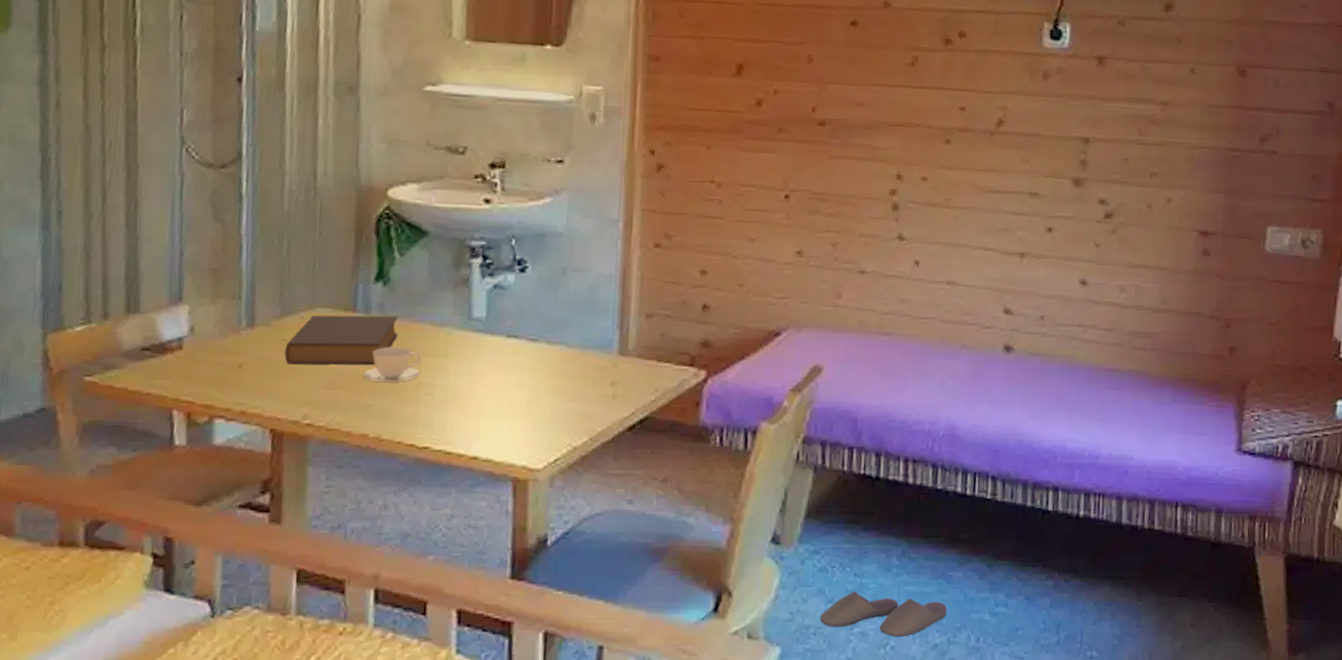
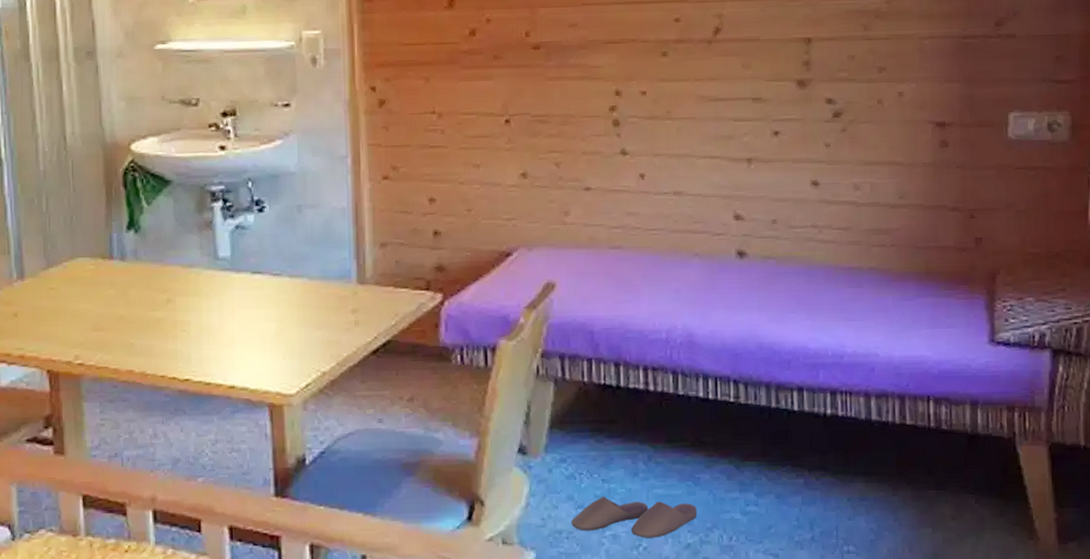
book: present [284,315,398,365] -> none [53,260,153,311]
teacup: present [363,346,421,383] -> none [125,288,176,323]

